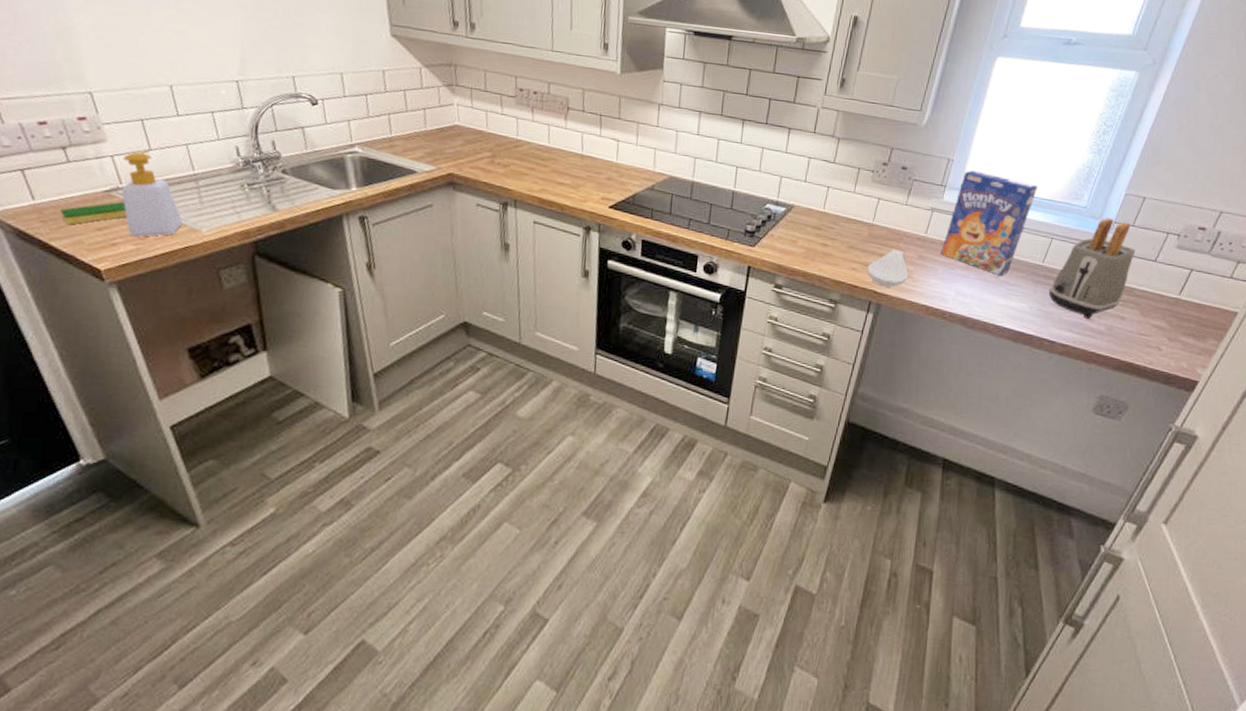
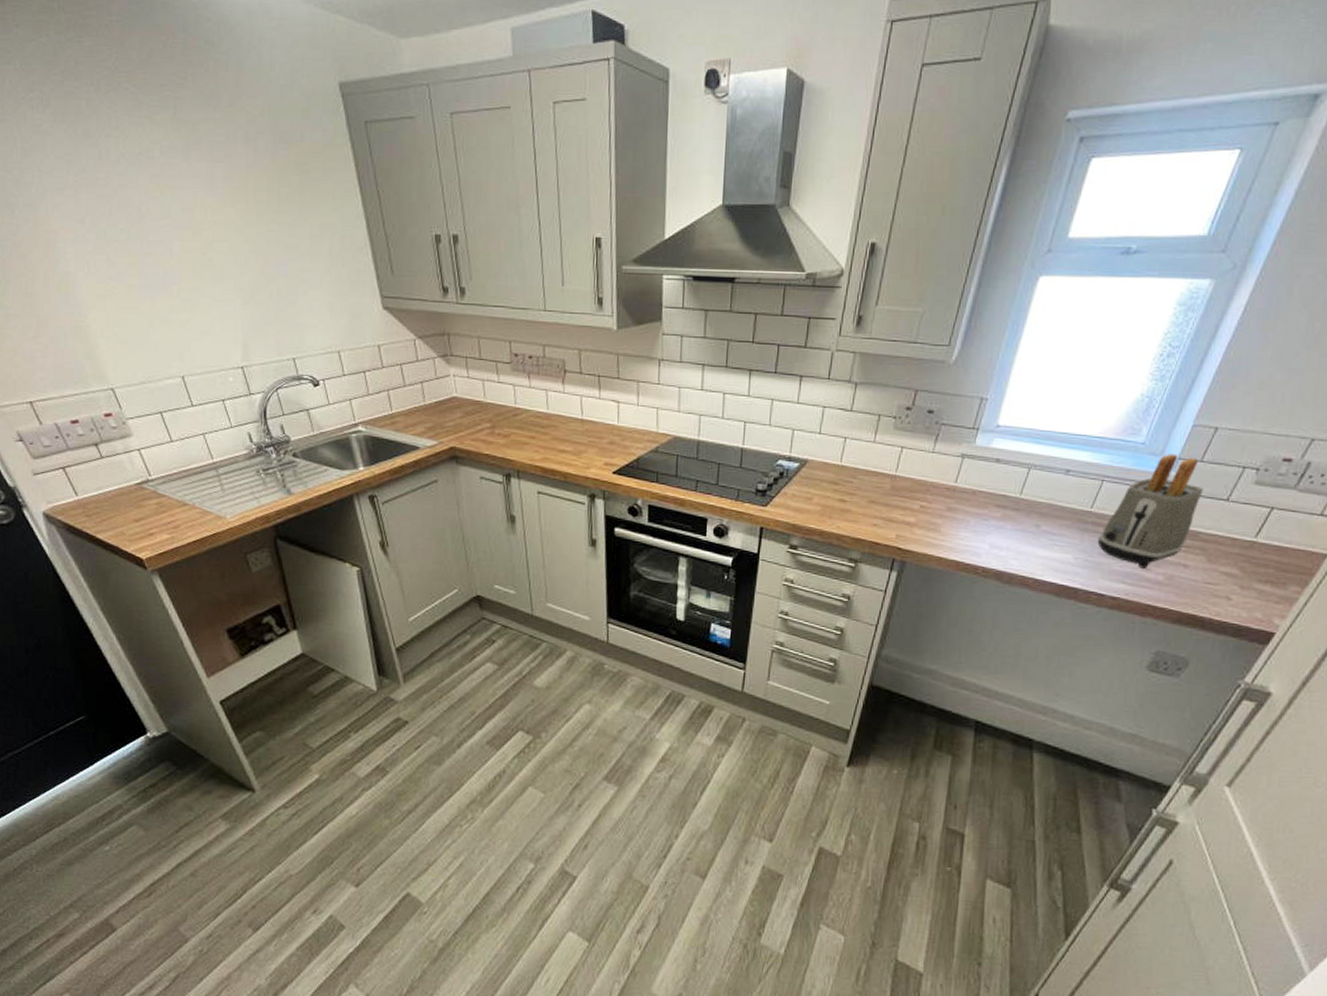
dish sponge: present [60,201,127,225] -> none [100,493,159,518]
soap bottle: present [121,150,183,237] -> none [149,442,208,526]
spoon rest: present [866,248,908,288] -> none [889,501,936,543]
cereal box: present [941,170,1039,275] -> none [973,409,1088,524]

